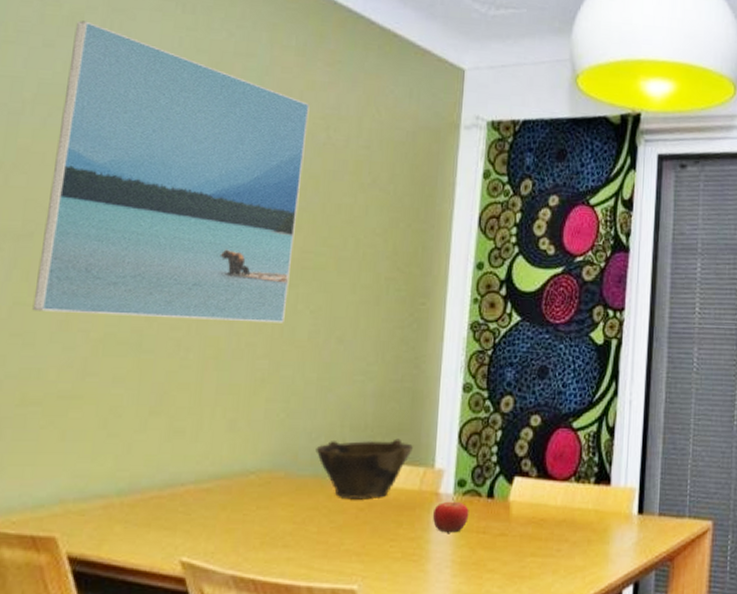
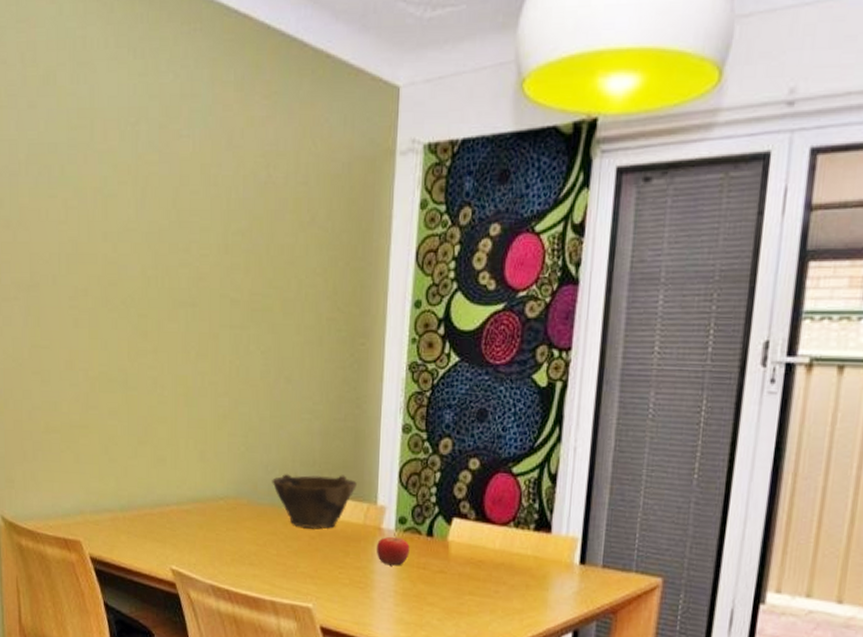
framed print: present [32,20,310,323] -> none [45,78,250,364]

